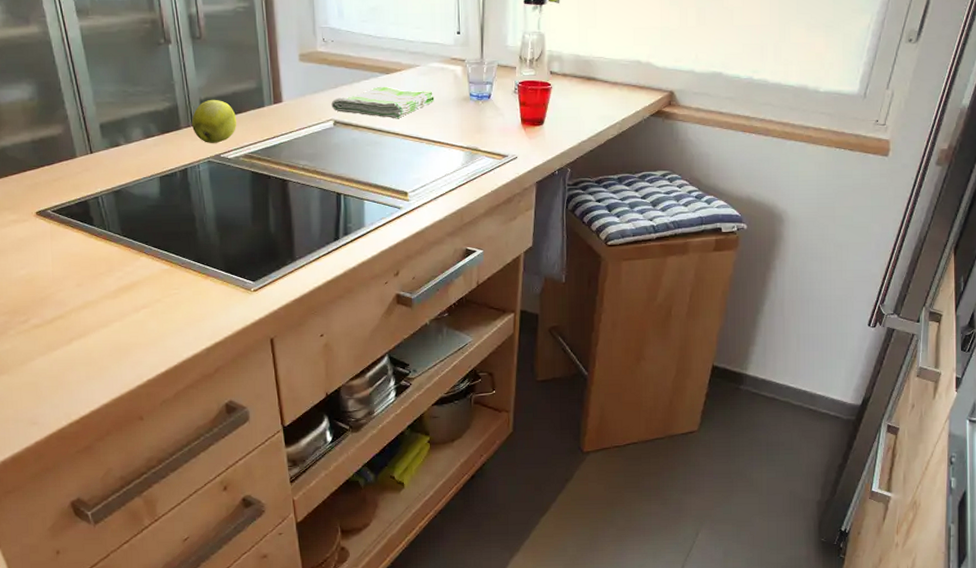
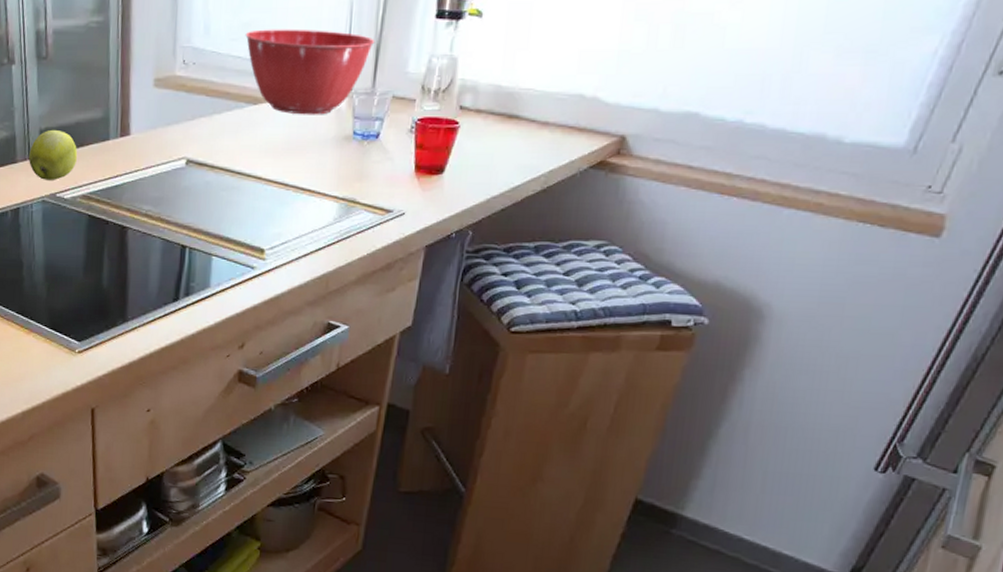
dish towel: present [331,87,435,119] -> none [185,121,309,160]
mixing bowl: none [373,12,479,82] -> present [245,29,375,115]

